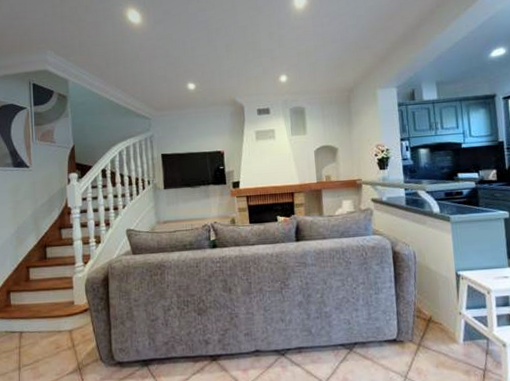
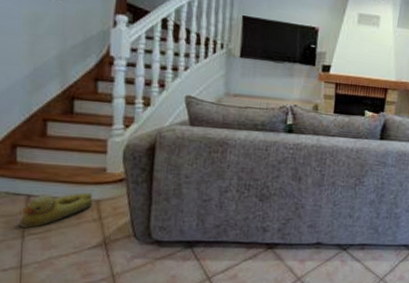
rubber duck: none [16,324,67,361] -> present [19,192,93,229]

